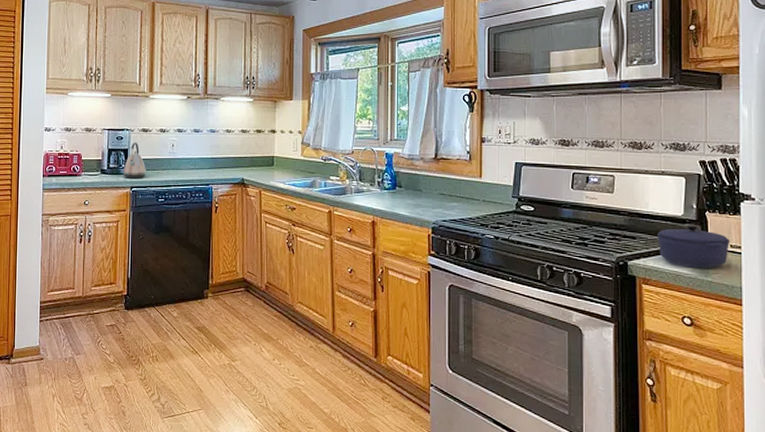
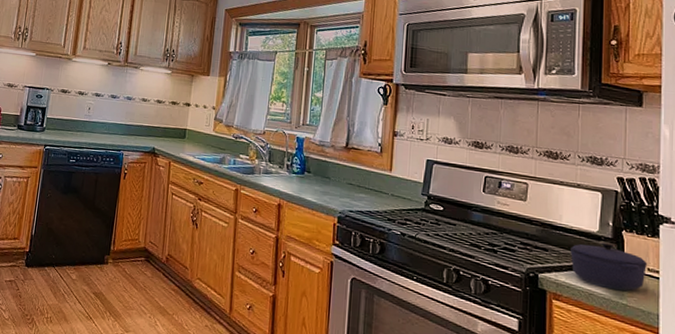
kettle: present [123,141,147,180] -> none [38,101,62,139]

